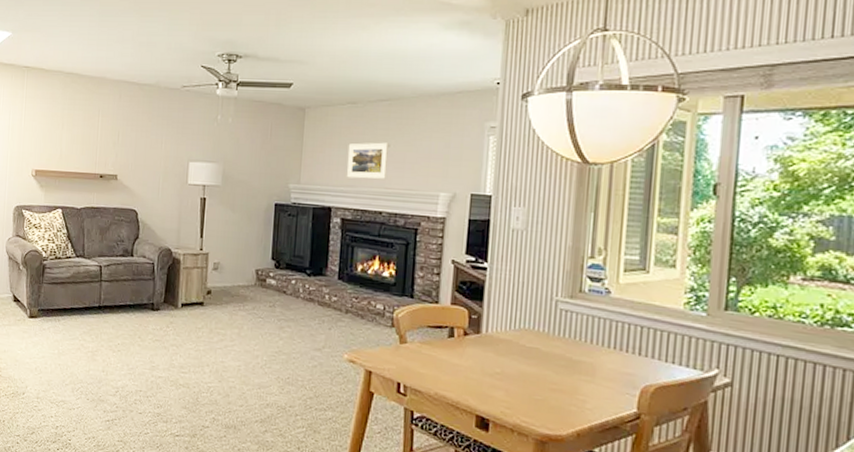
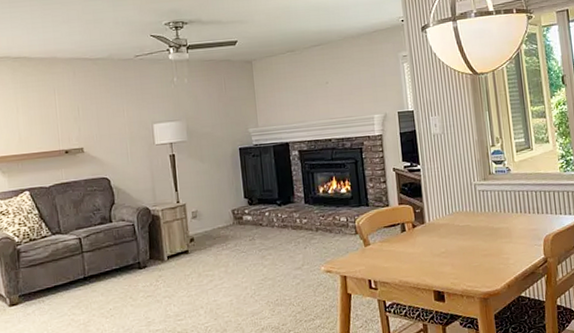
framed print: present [346,142,389,179] -> none [294,80,331,115]

